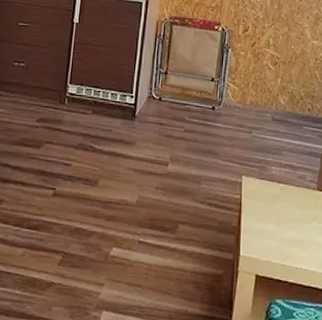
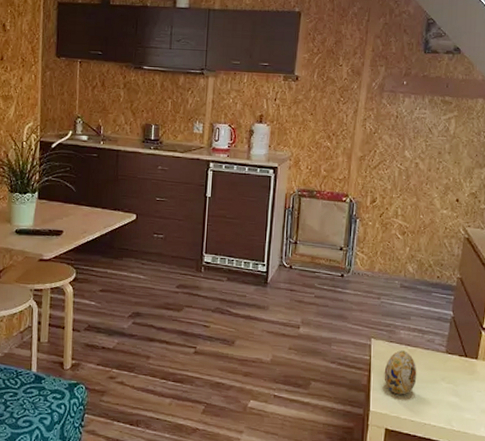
decorative egg: none [254,188,289,237] -> present [384,350,417,395]

